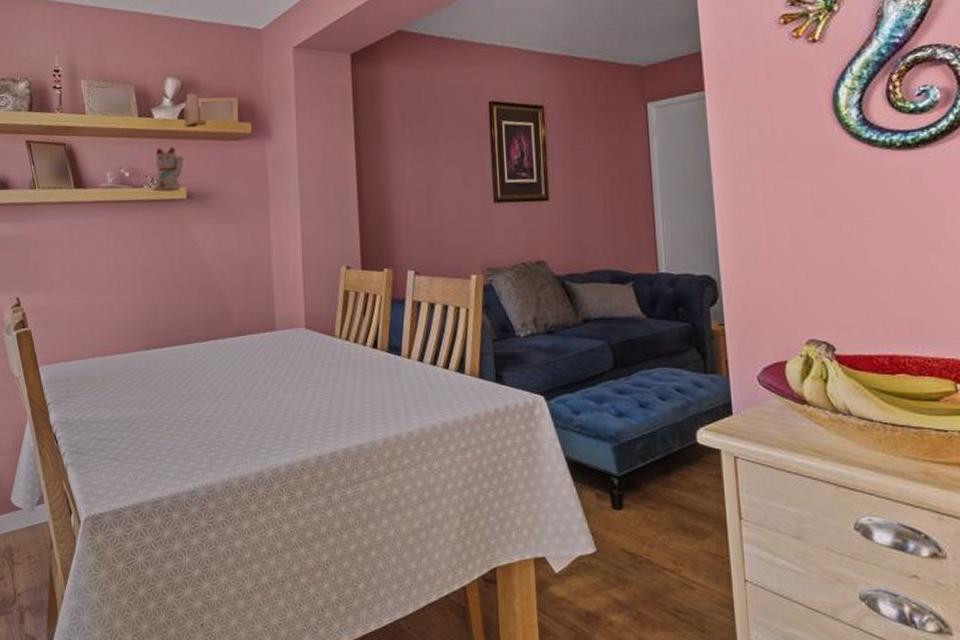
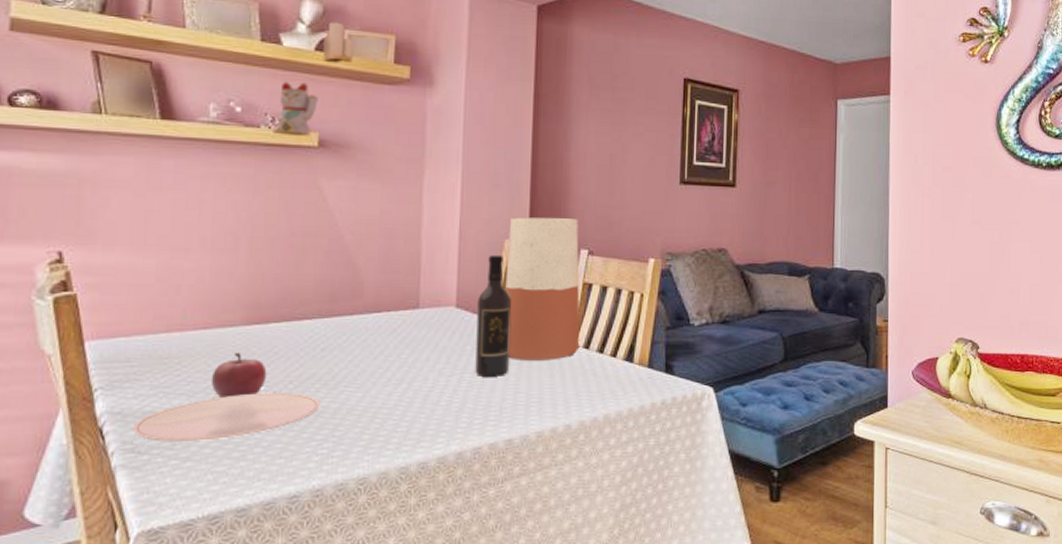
plate: none [75,405,207,445] -> present [132,392,321,442]
fruit: none [125,372,165,409] -> present [210,352,267,398]
wine bottle: none [323,280,355,389] -> present [475,254,512,377]
vase: none [343,243,415,374] -> present [505,217,580,360]

